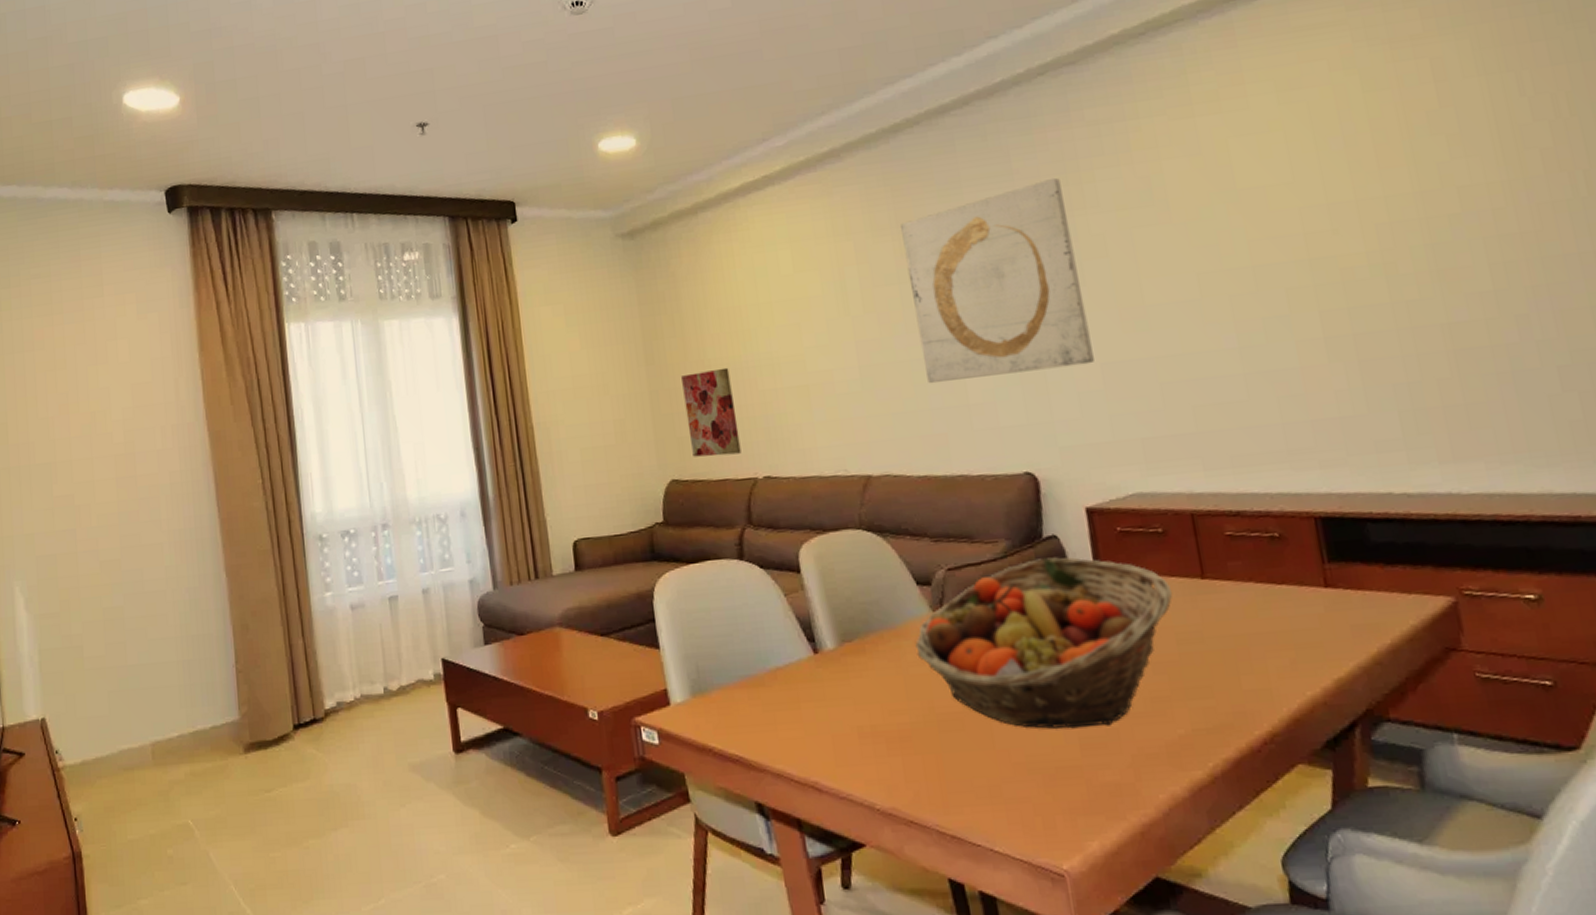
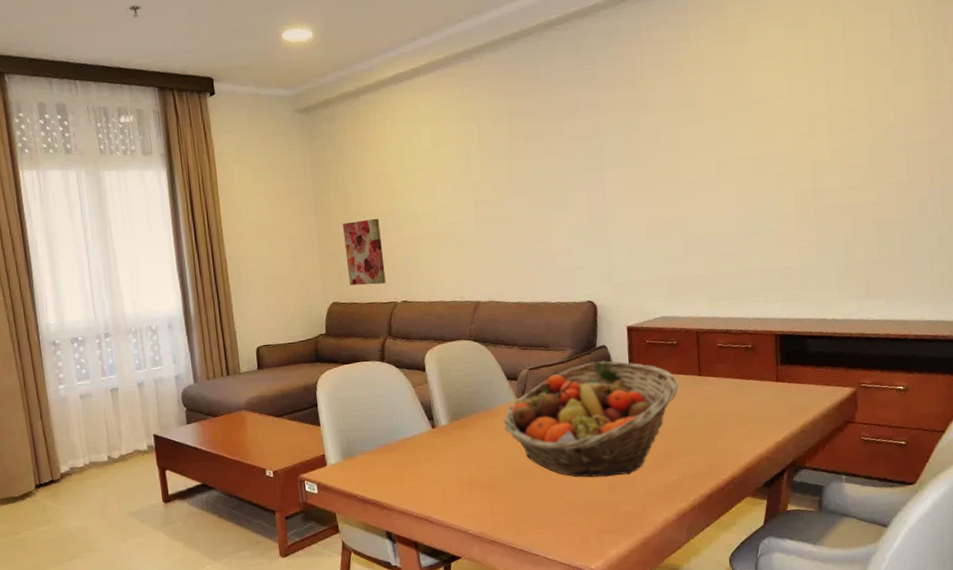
wall art: present [901,178,1094,384] -> none [513,83,642,235]

